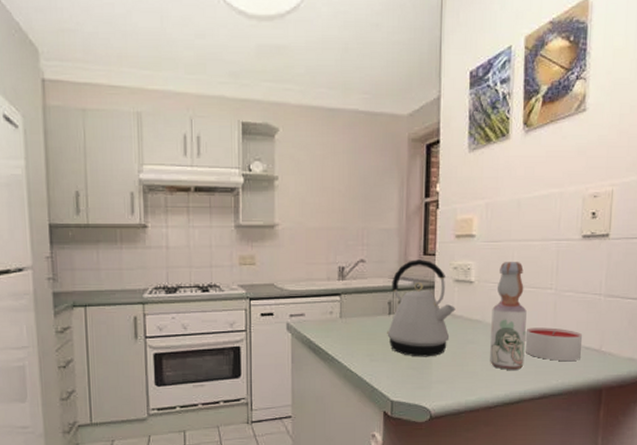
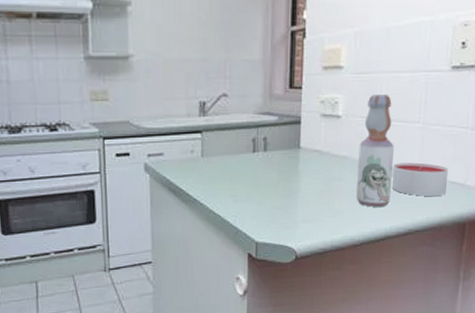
kettle: present [387,260,456,357] -> none [251,93,322,196]

